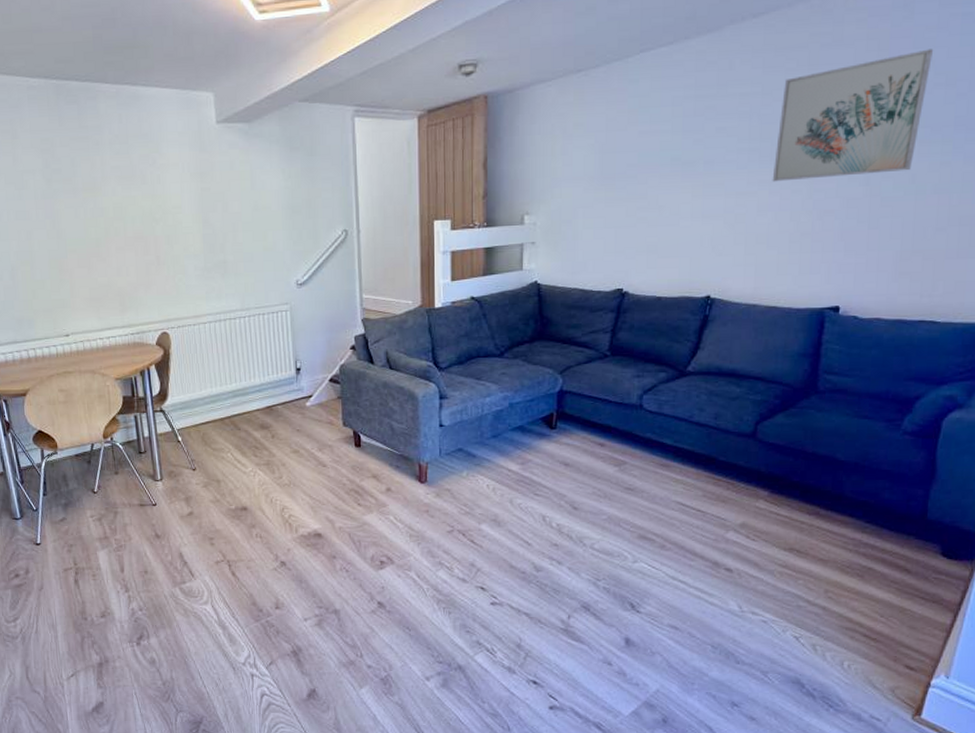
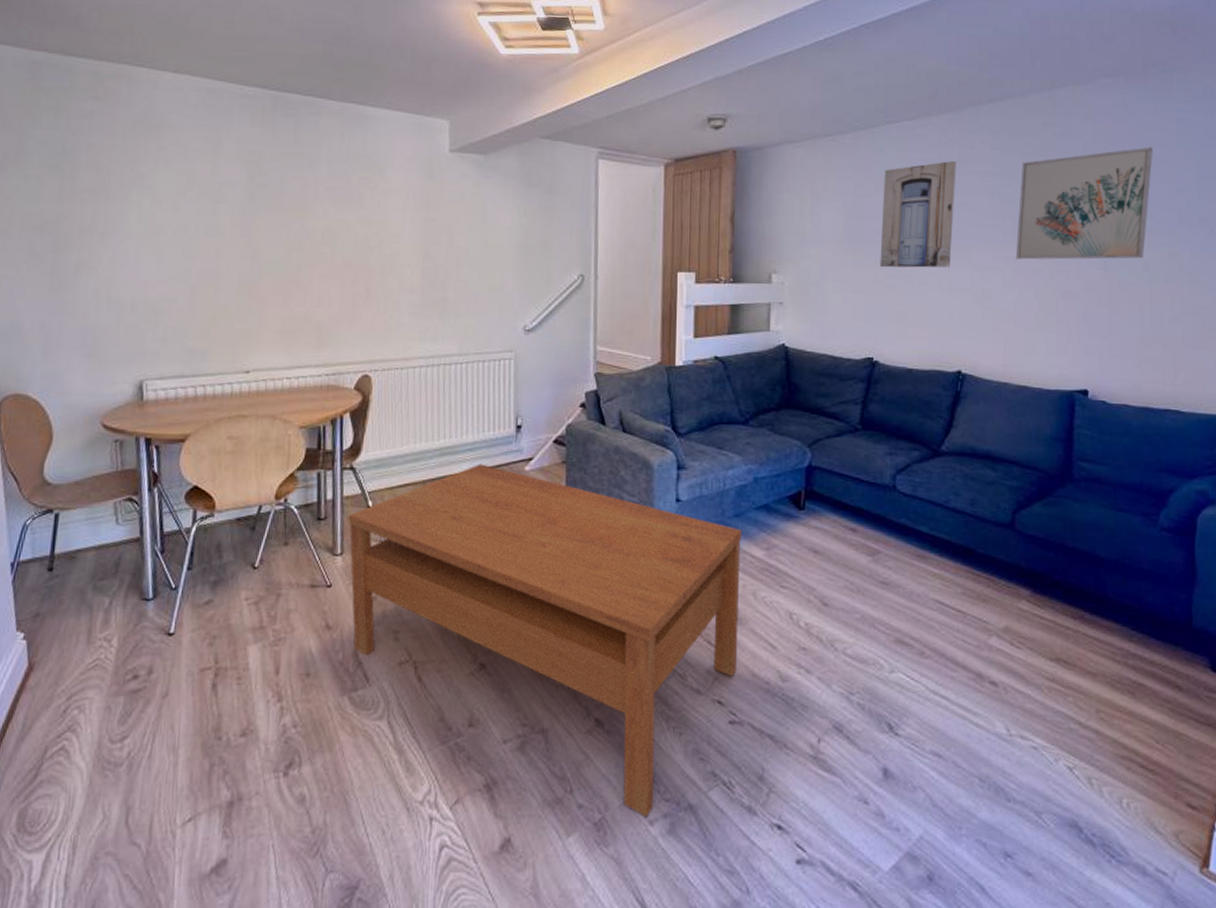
coffee table: none [163,402,500,675] -> present [348,463,742,817]
wall art: none [631,85,714,201] -> present [880,161,956,268]

